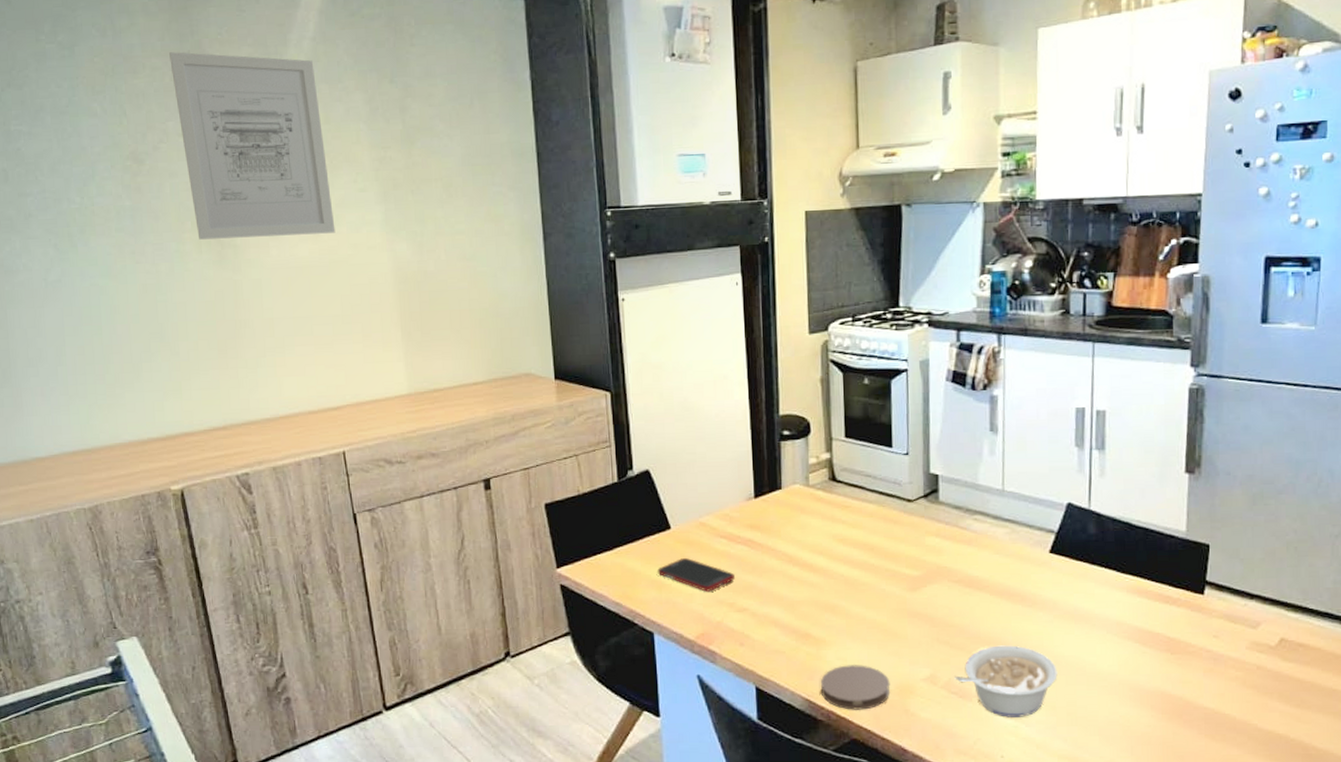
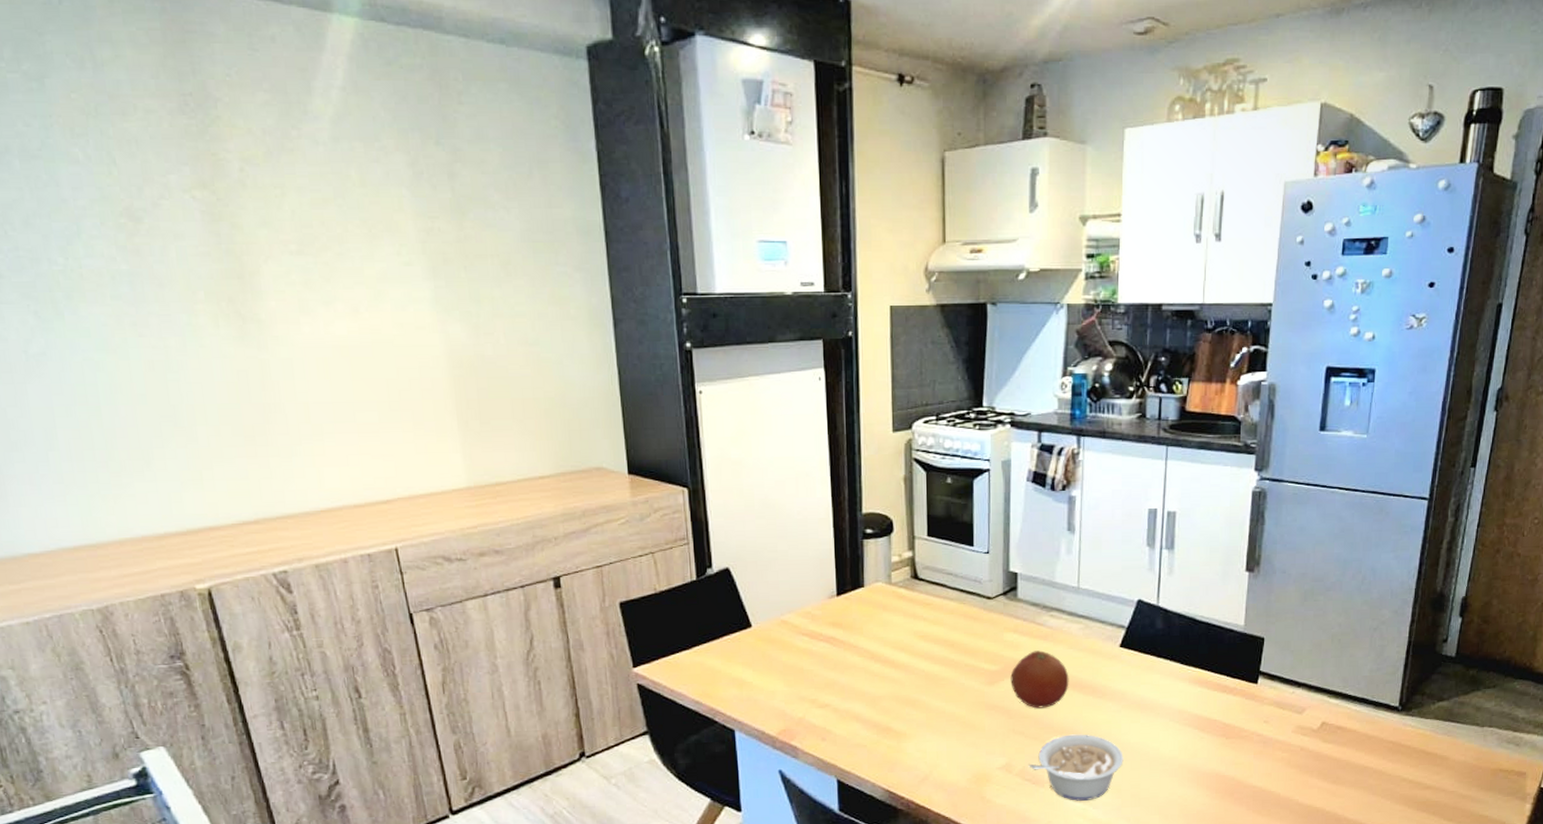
wall art: present [169,52,336,240] -> none [166,93,378,312]
cell phone: present [657,558,735,592] -> none [738,656,816,689]
coaster: present [821,665,891,710] -> none [901,756,968,799]
fruit: none [933,556,996,617] -> present [1010,650,1069,709]

